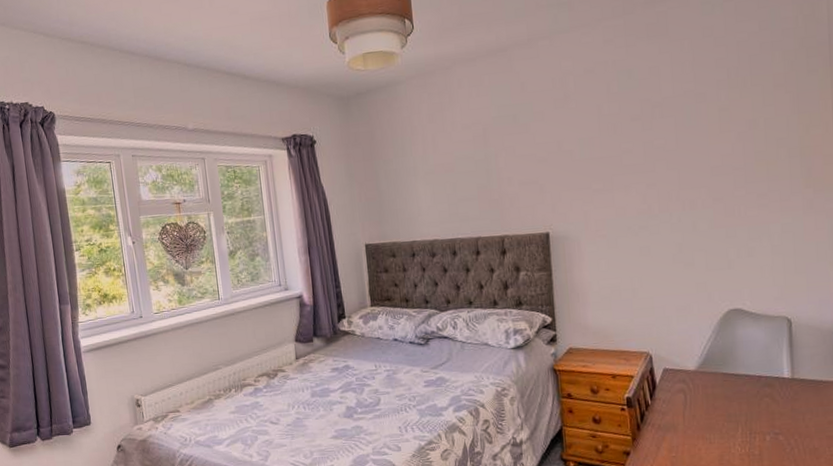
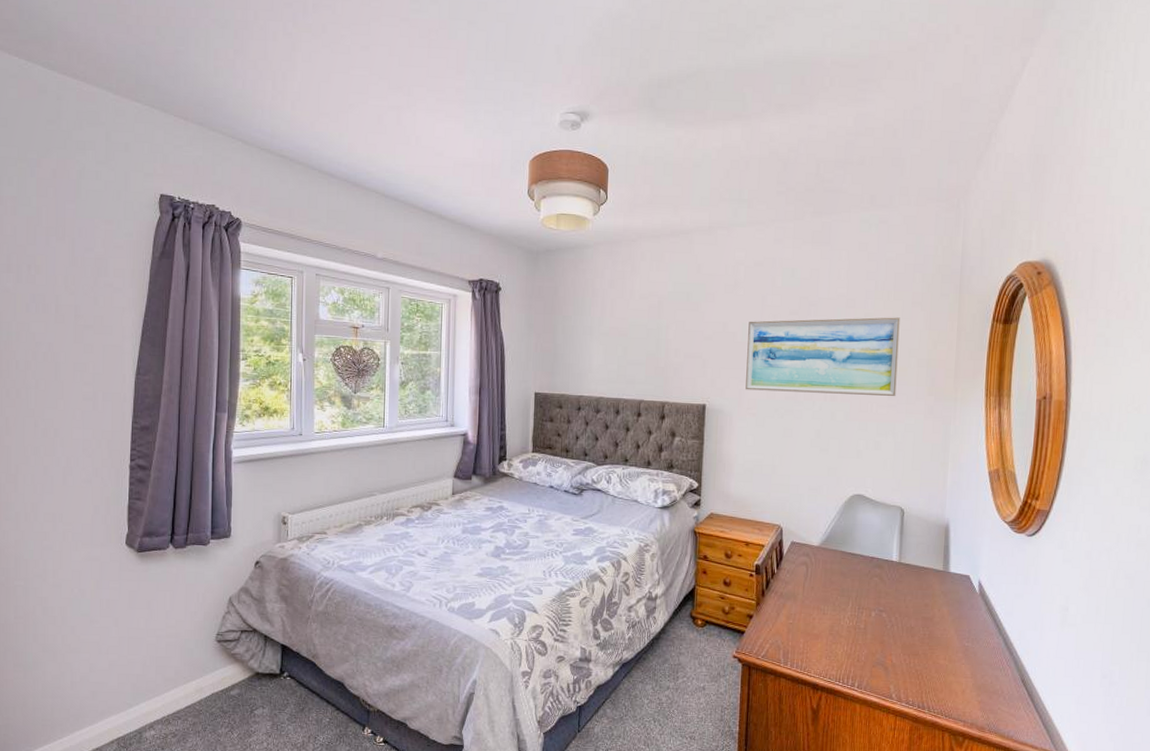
wall art: none [586,105,766,211] -> present [745,317,900,396]

